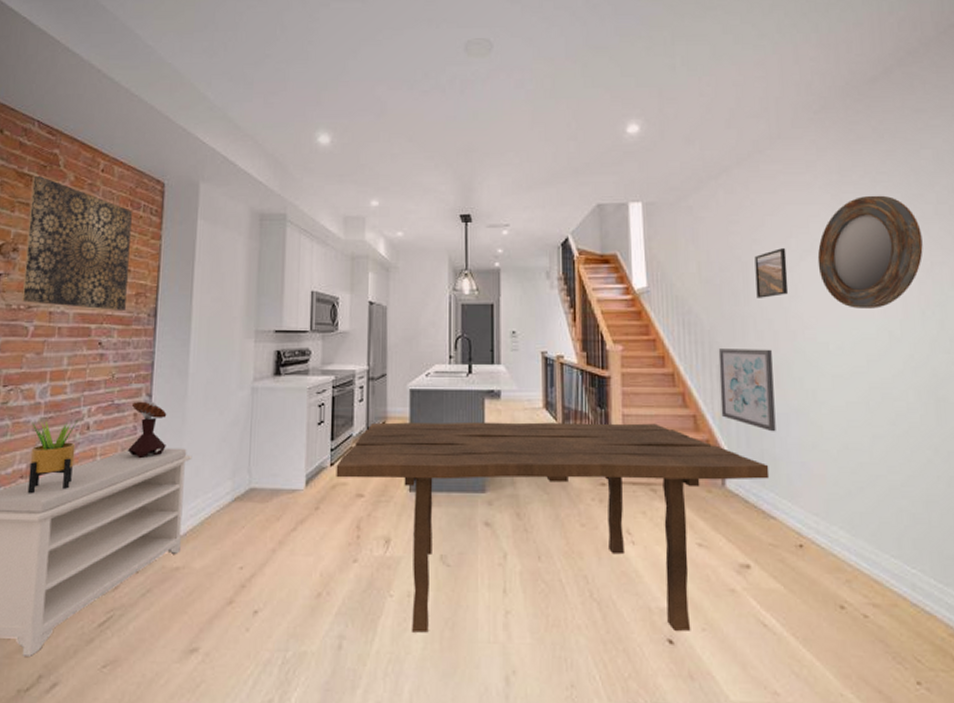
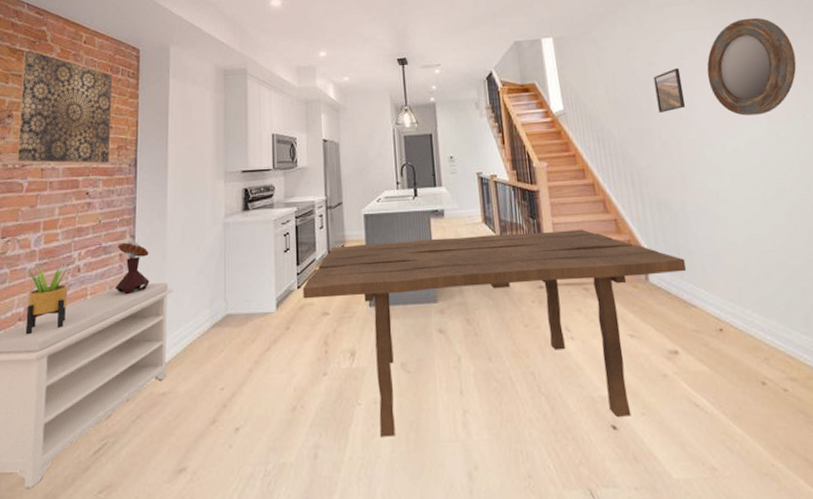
wall art: present [718,349,776,432] -> none [630,156,688,229]

